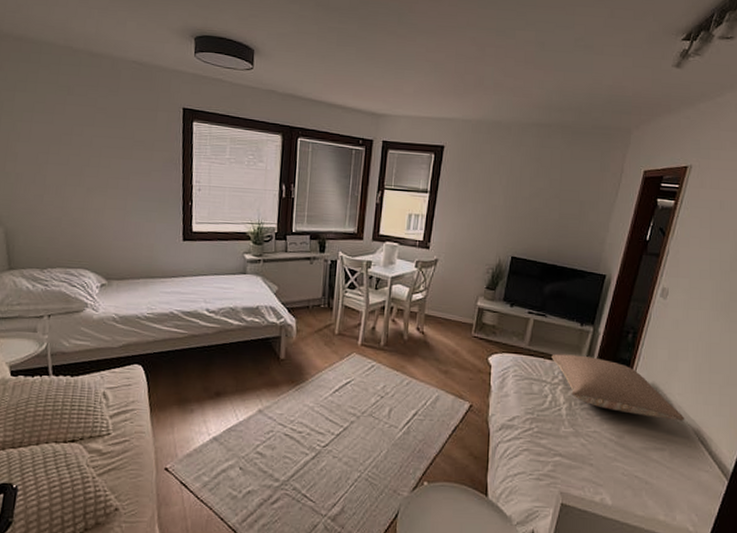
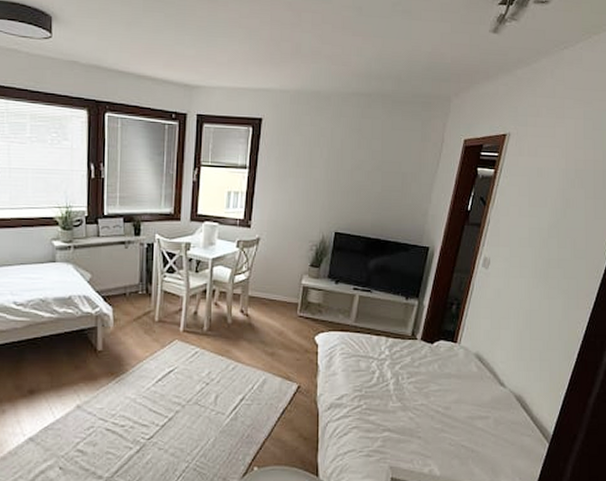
pillow: present [551,353,685,420] -> none [378,329,508,388]

